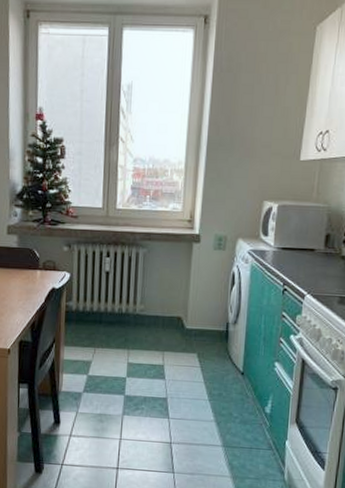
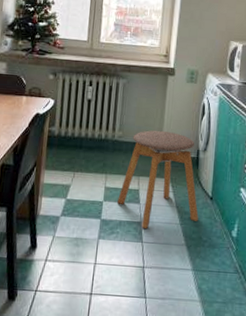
stool: none [140,302,229,404] -> present [116,130,198,228]

